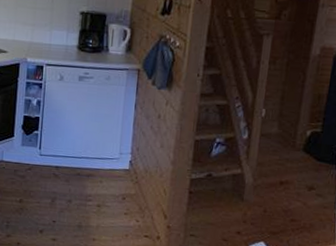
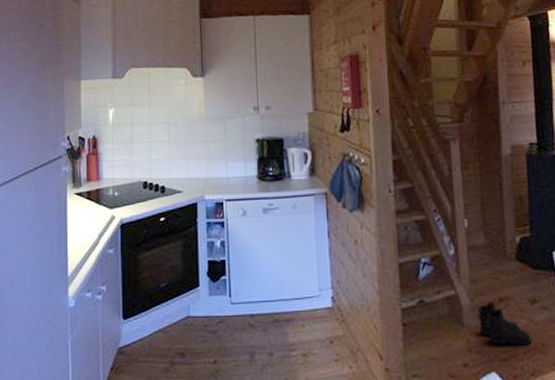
boots: none [256,184,302,224] -> present [476,302,532,346]

